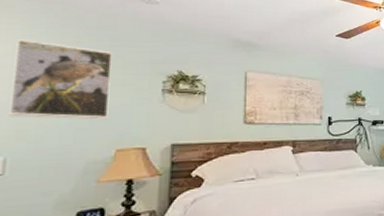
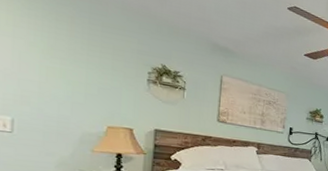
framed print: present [9,38,113,120] -> none [14,10,104,99]

